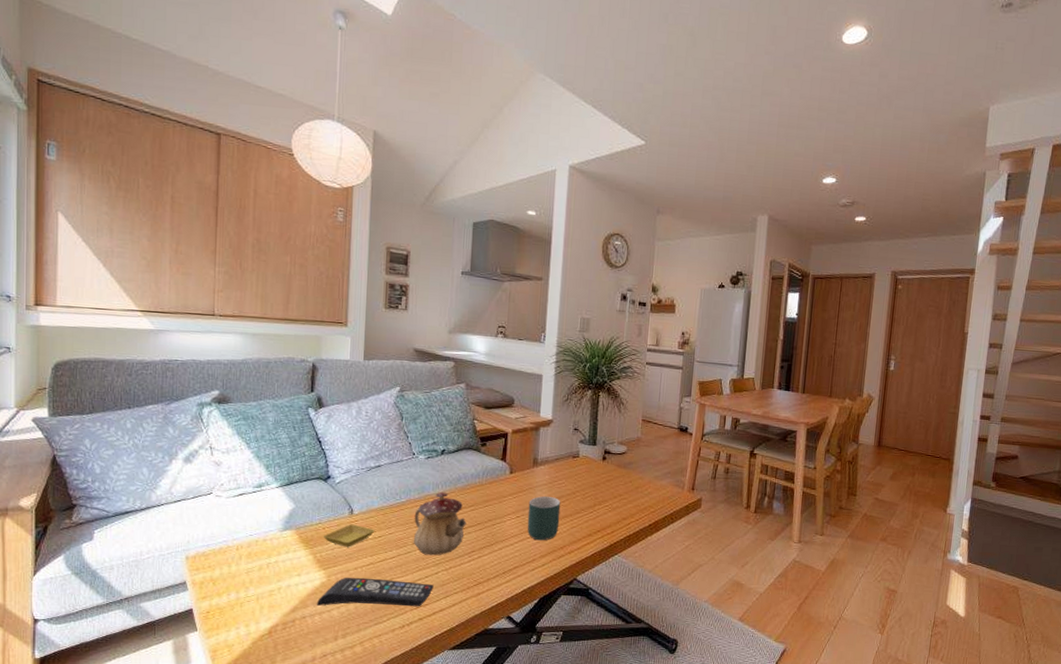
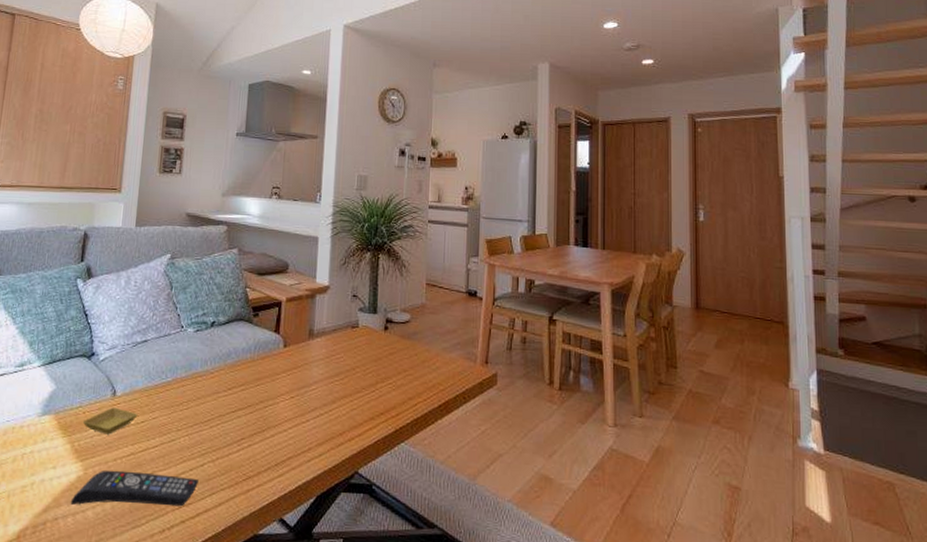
teapot: present [413,491,467,556] -> none [177,369,236,444]
mug: present [527,496,561,541] -> none [302,372,339,426]

